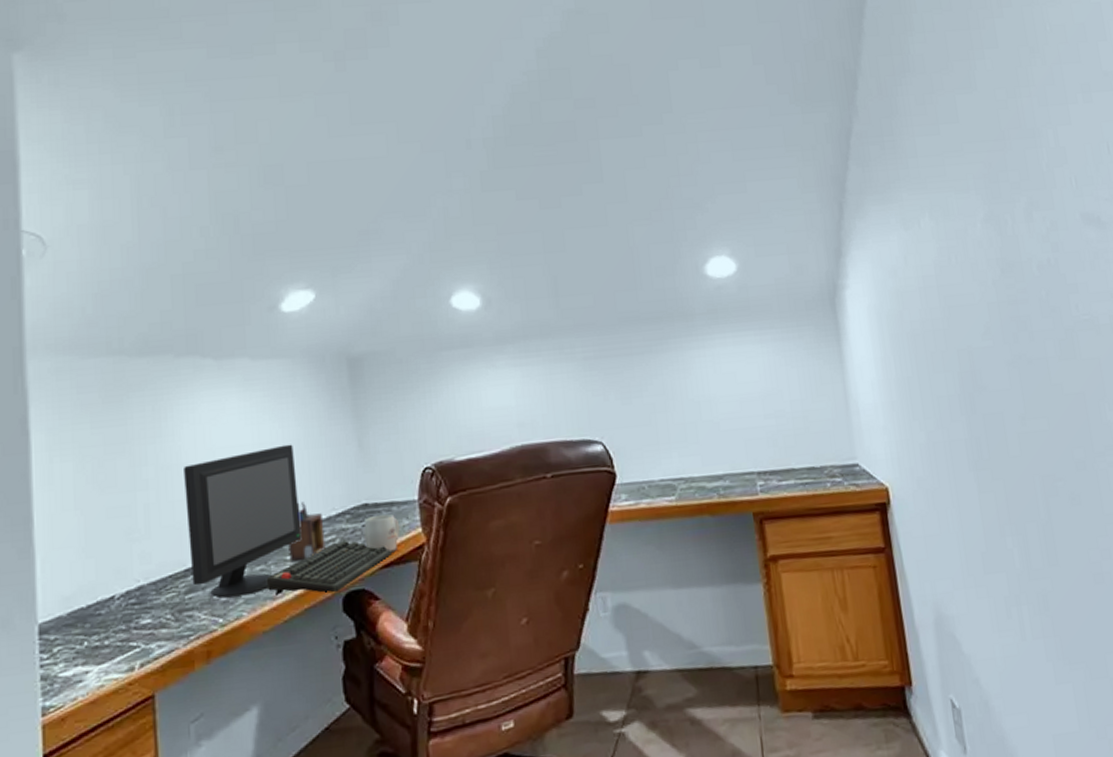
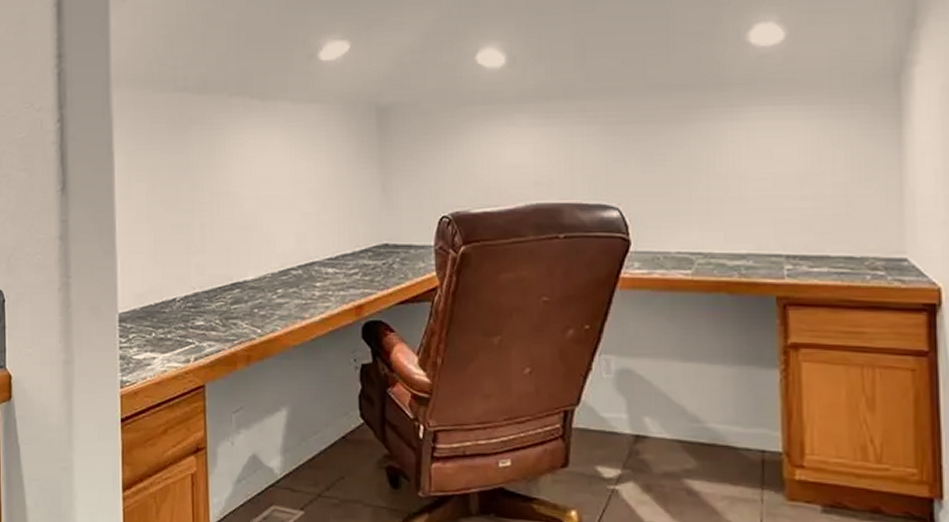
computer monitor: present [184,444,302,599] -> none [233,183,329,313]
computer keyboard: present [266,541,393,597] -> none [297,275,409,321]
desk organizer: present [288,501,326,561] -> none [317,236,349,288]
mug: present [364,514,401,553] -> none [384,255,416,291]

